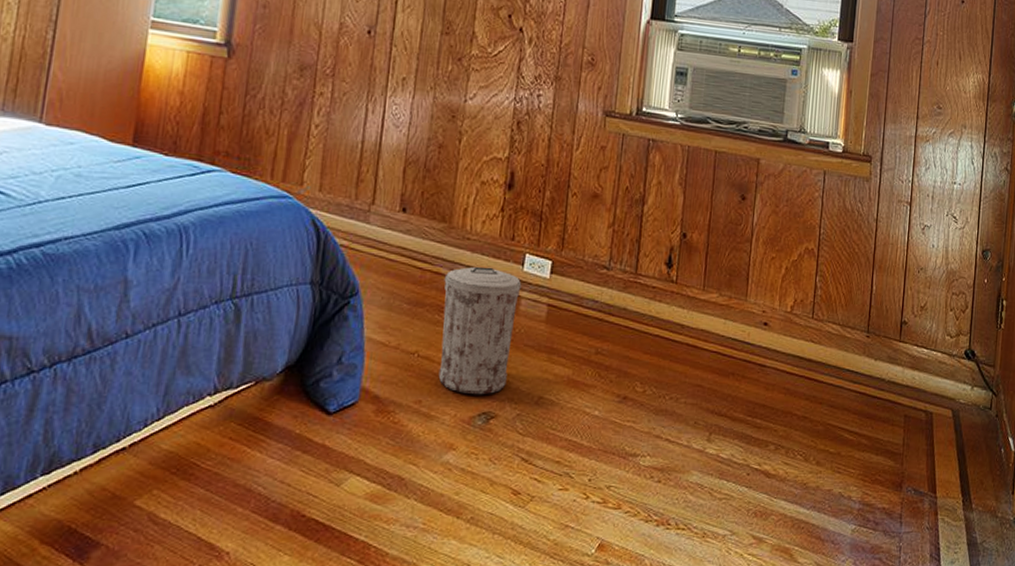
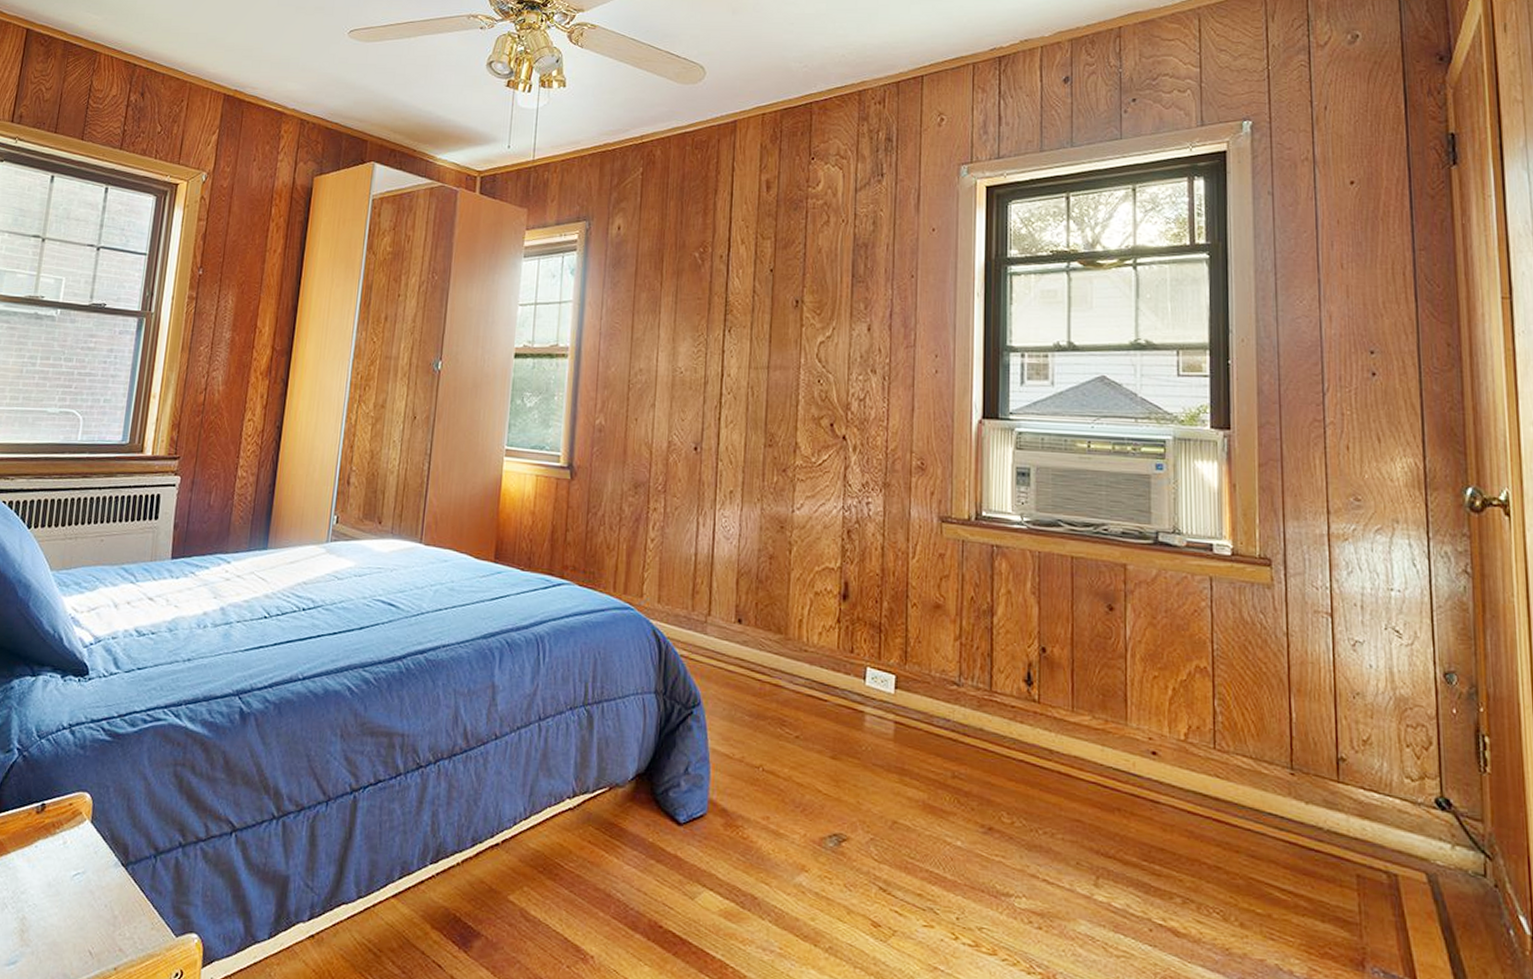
trash can: present [438,266,522,395] -> none [784,679,865,815]

